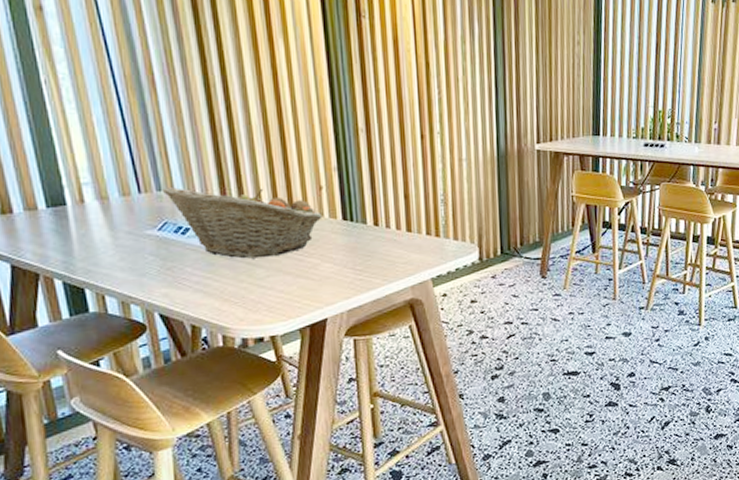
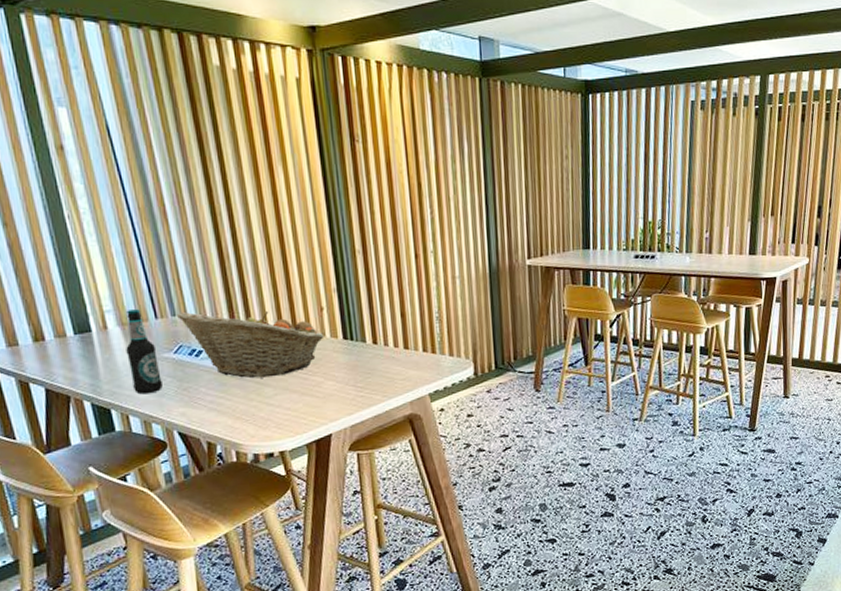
bottle: none [104,183,144,274] -> present [126,309,163,395]

